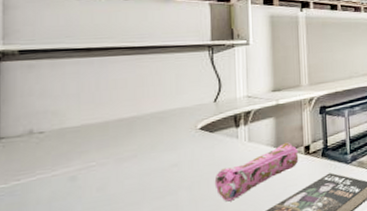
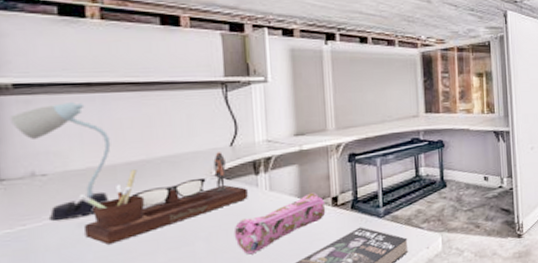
desk lamp: none [14,65,105,175] -> present [10,101,111,221]
desk organizer: none [72,107,228,196] -> present [78,152,248,245]

